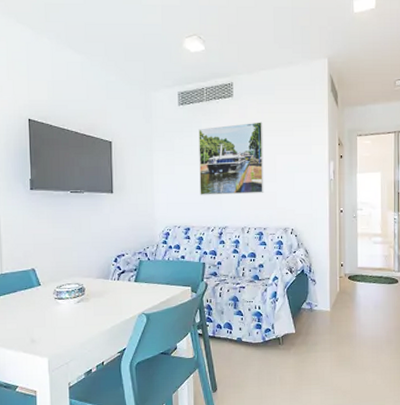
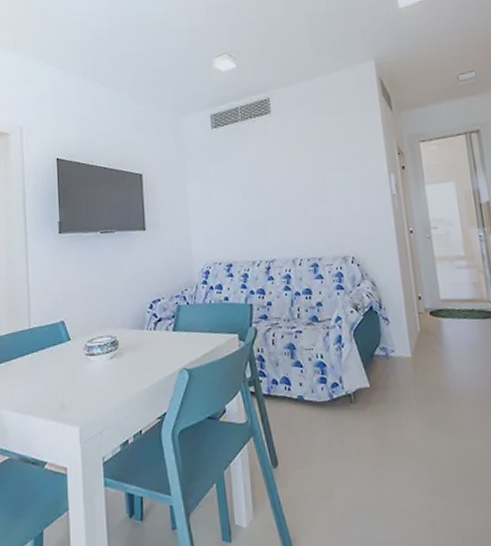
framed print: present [198,122,264,195] -> none [235,137,315,225]

